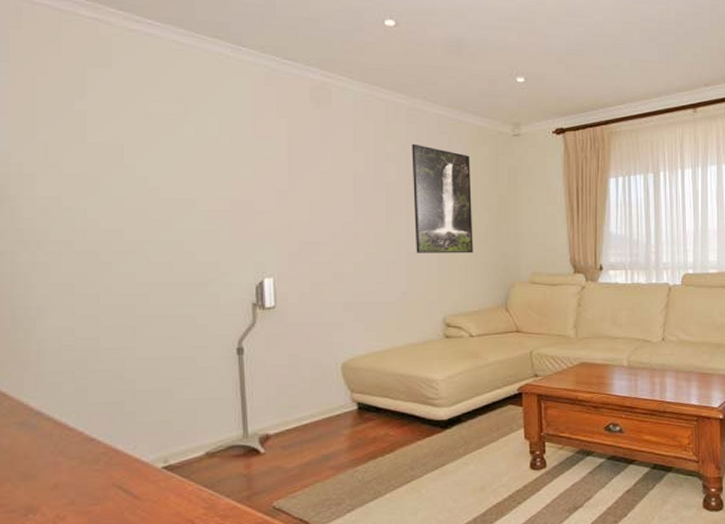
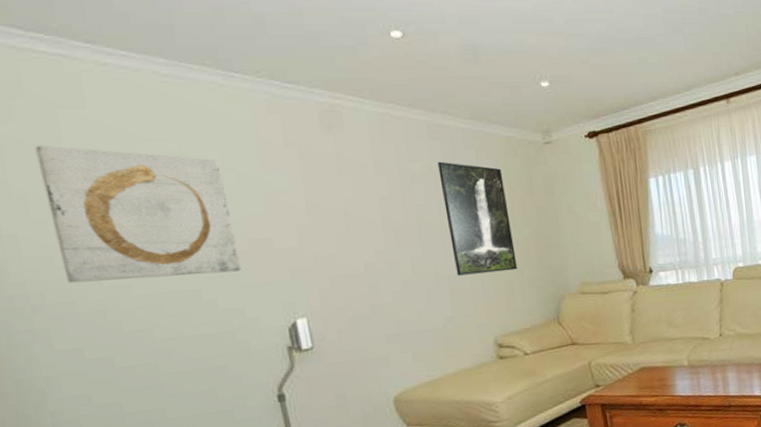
wall art: none [63,97,222,228] -> present [35,145,242,284]

